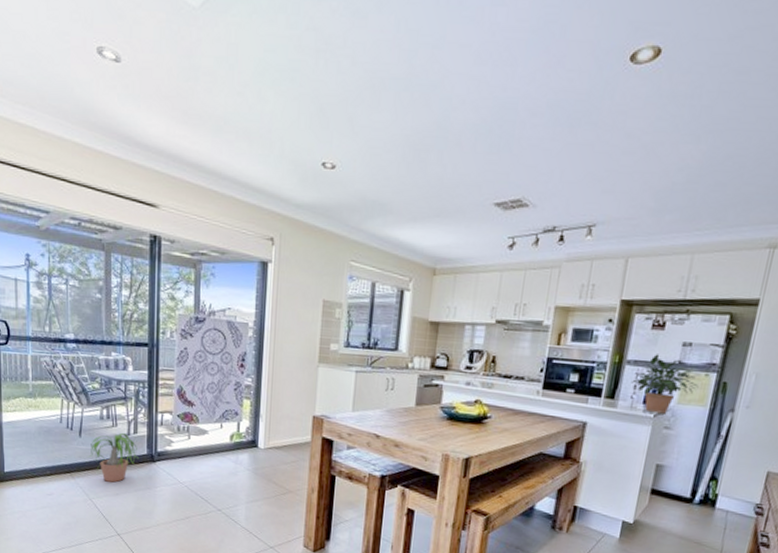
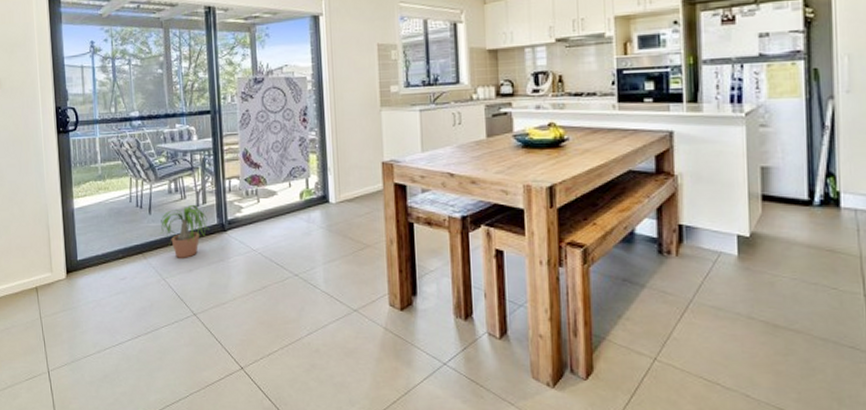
potted plant: present [632,354,699,414] -> none [713,49,788,112]

